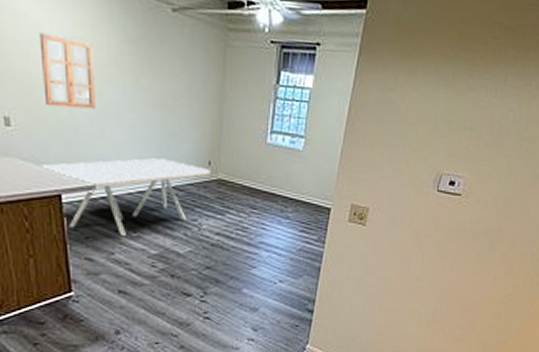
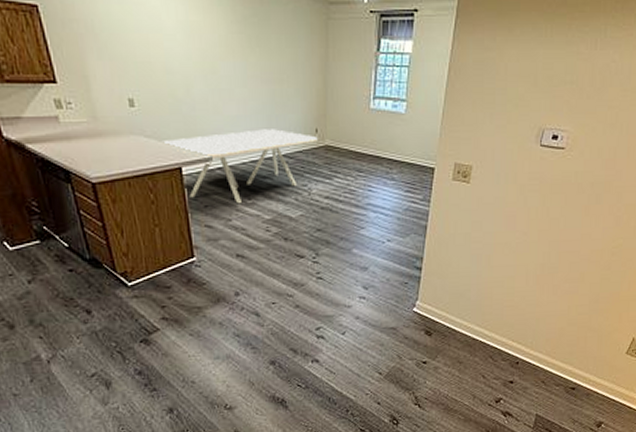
picture frame: present [39,33,95,109] -> none [156,19,209,87]

